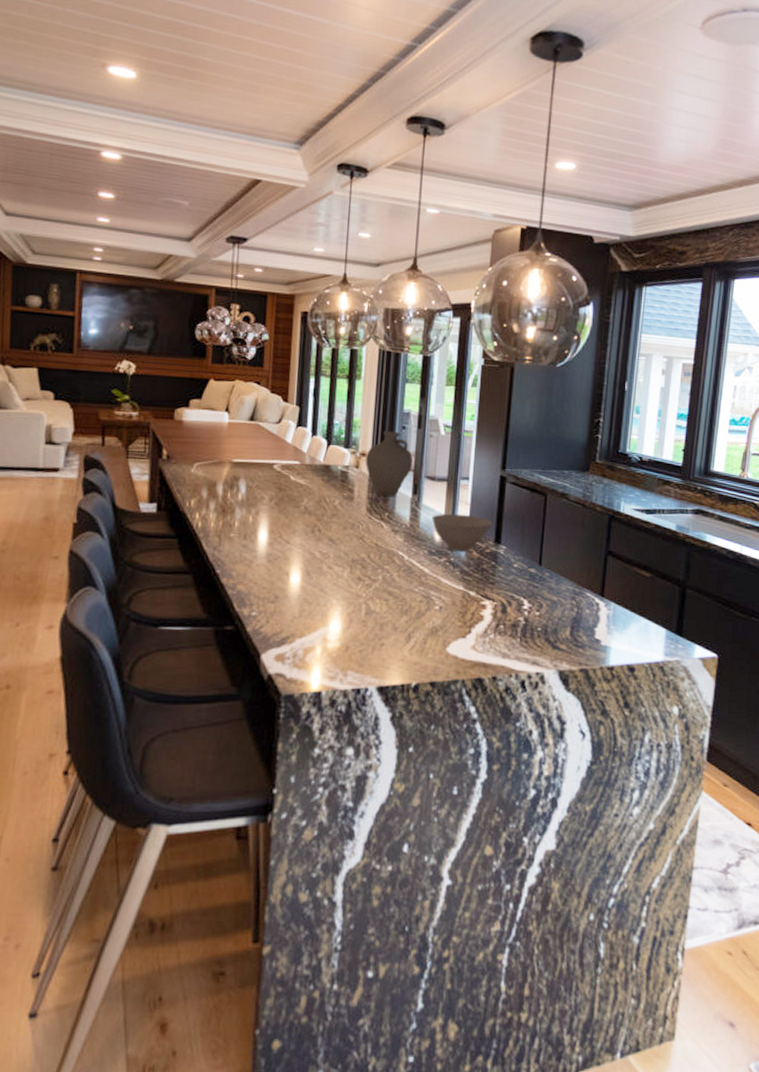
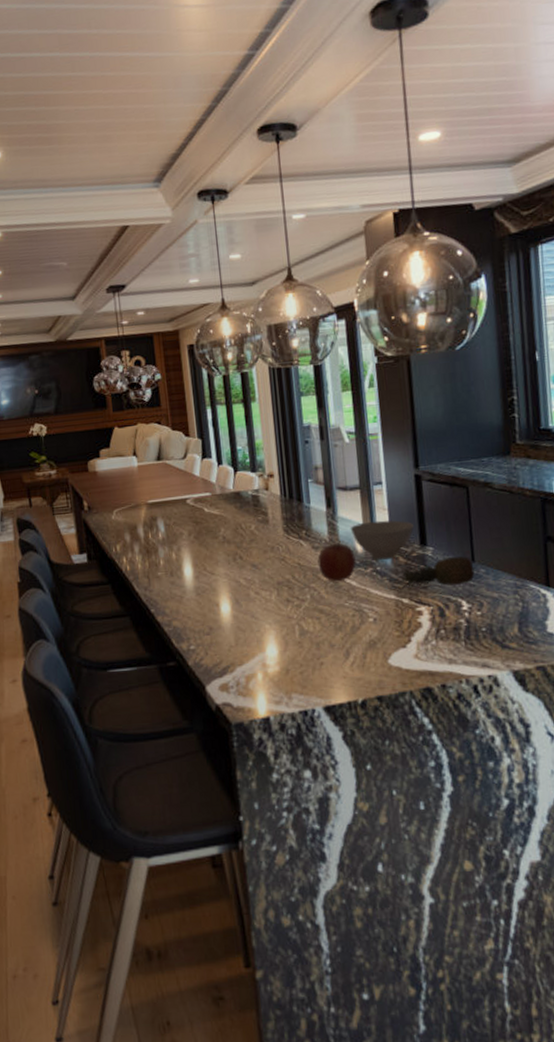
jug: present [365,431,413,497] -> none [273,447,322,515]
fruit: none [395,528,433,567] -> present [317,541,357,582]
fruit: none [471,557,541,585] -> present [402,555,476,588]

